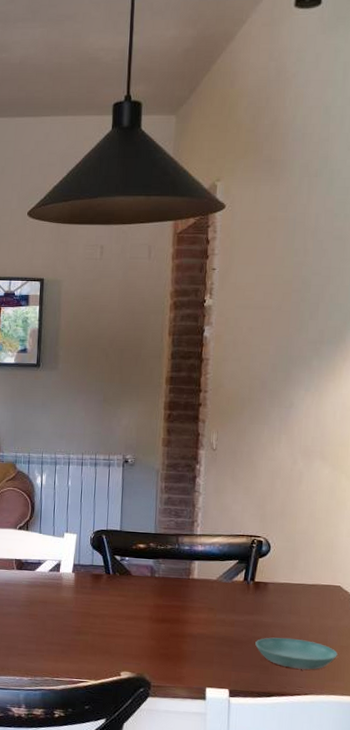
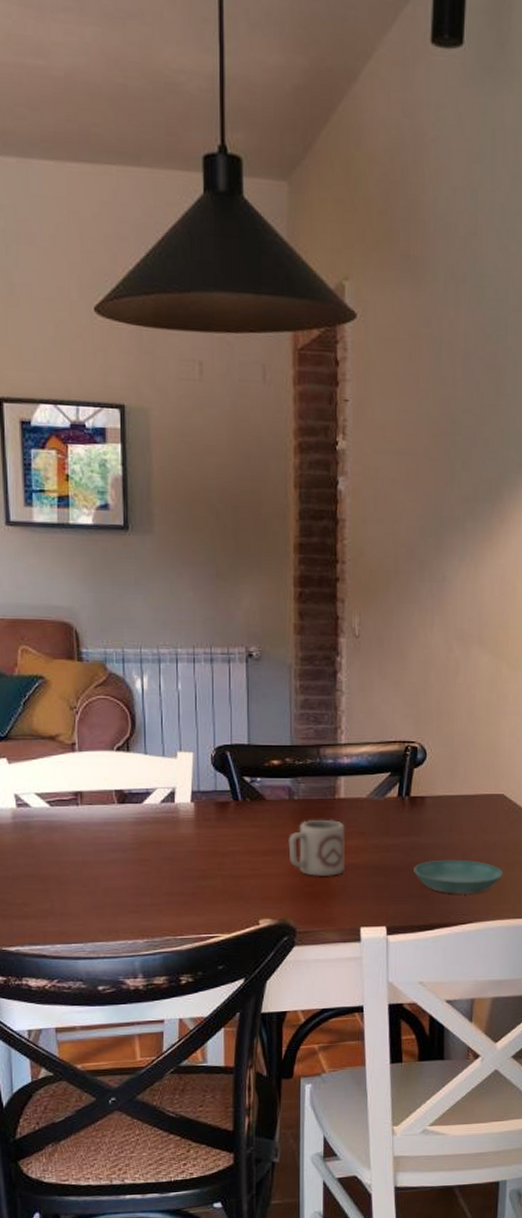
cup: none [148,593,197,642] -> present [288,819,345,876]

